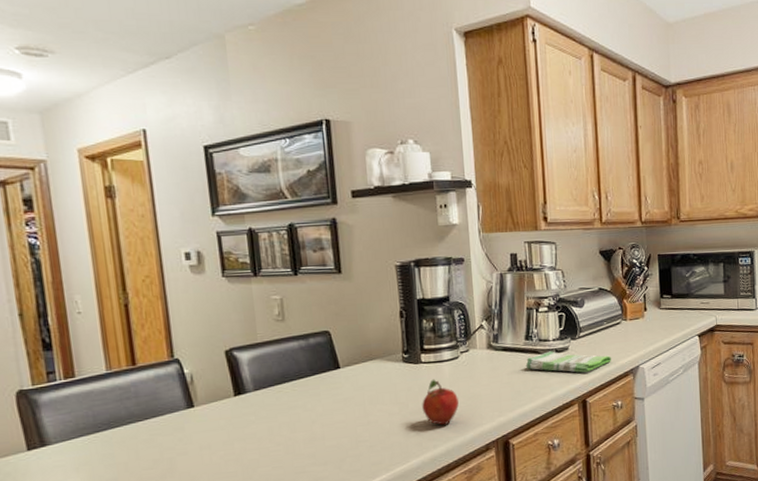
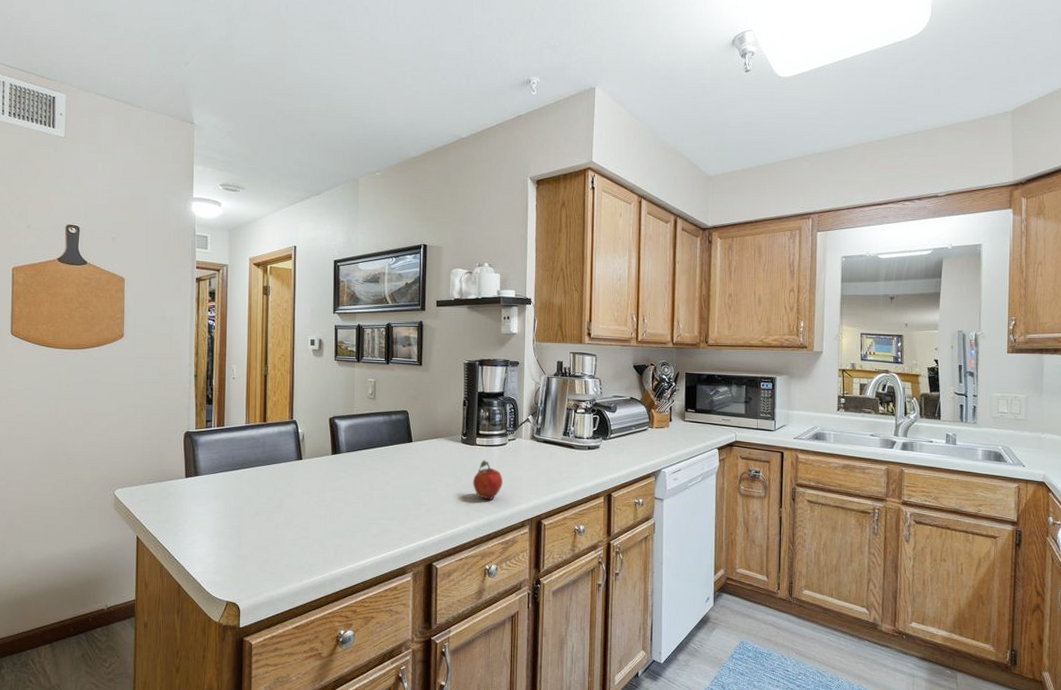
dish towel: present [525,351,612,373] -> none [561,447,637,469]

